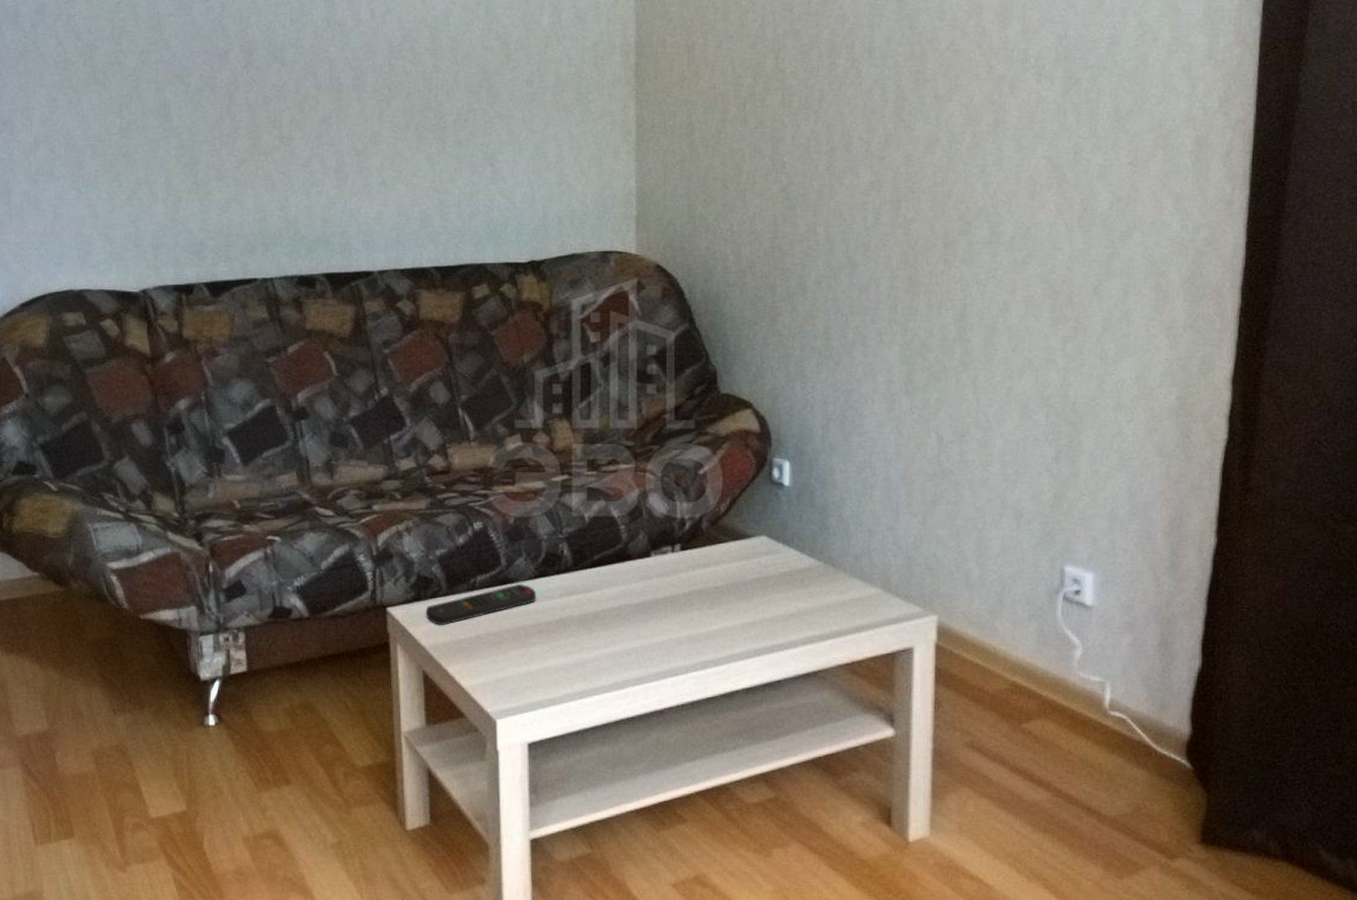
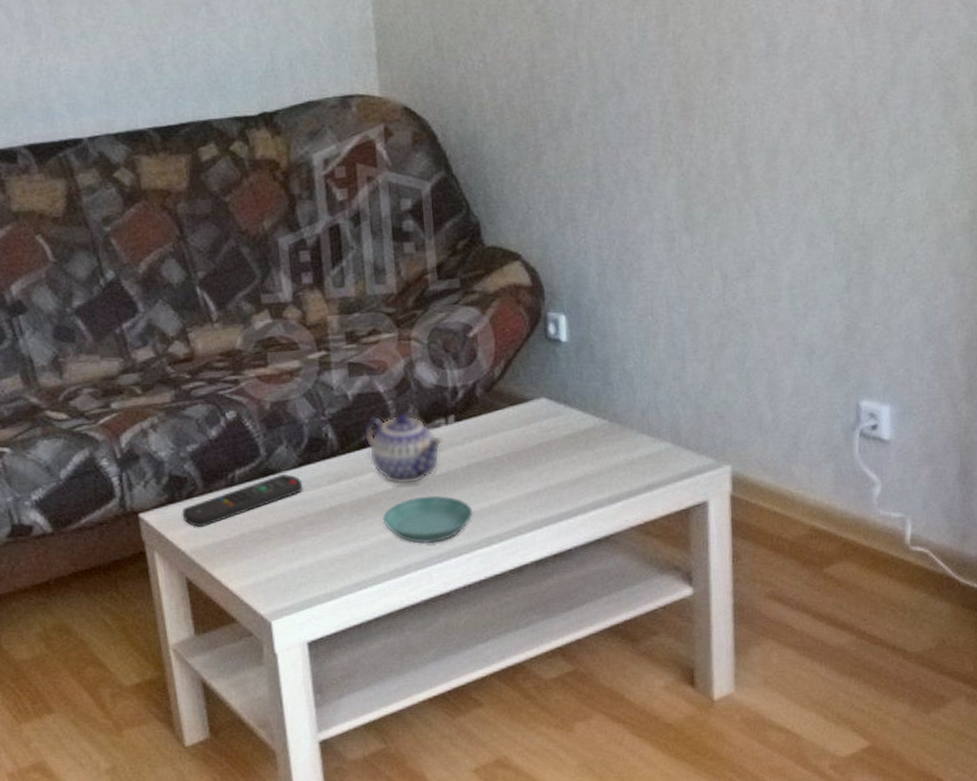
teapot: none [596,537,669,605] -> present [363,412,443,485]
saucer: none [607,617,691,662] -> present [382,495,473,544]

